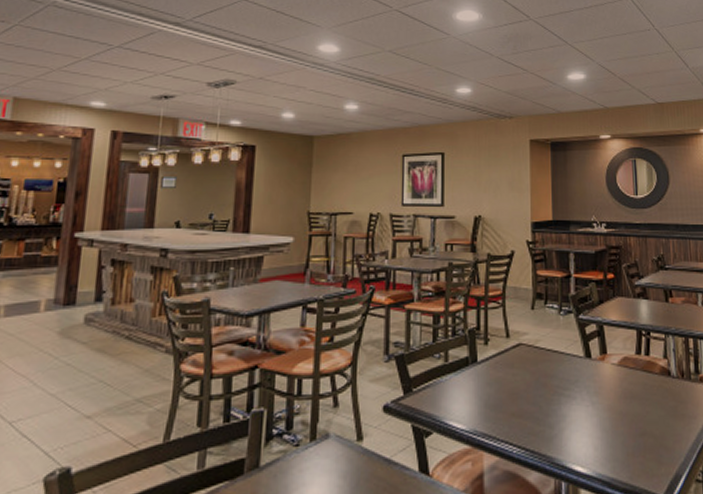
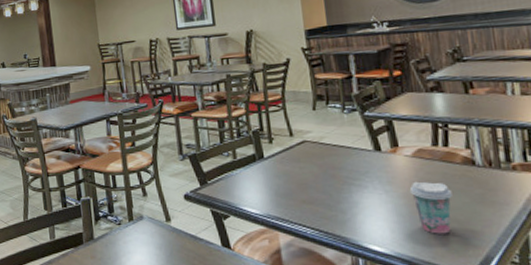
coffee cup: none [613,392,650,451] -> present [409,181,452,234]

